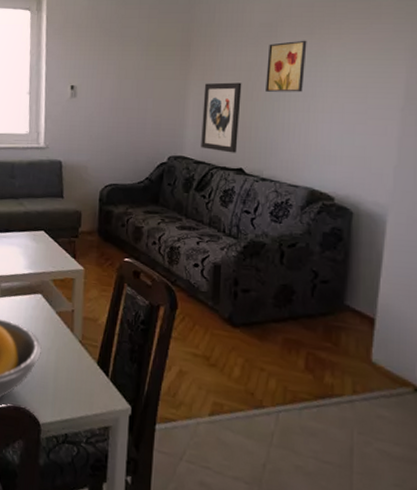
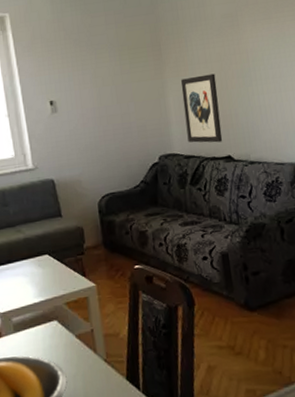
wall art: present [266,40,307,92] -> none [233,25,271,79]

